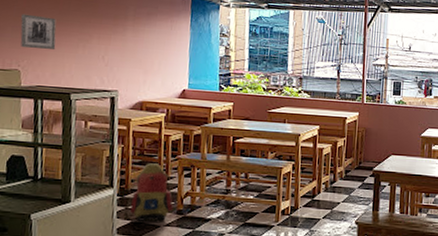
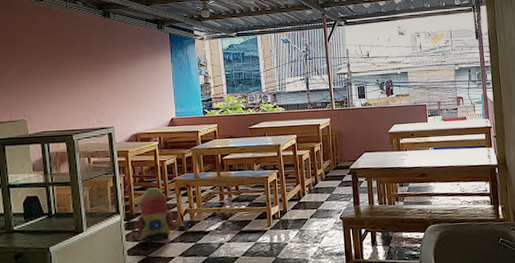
wall art: present [20,14,57,50] -> none [22,69,55,100]

